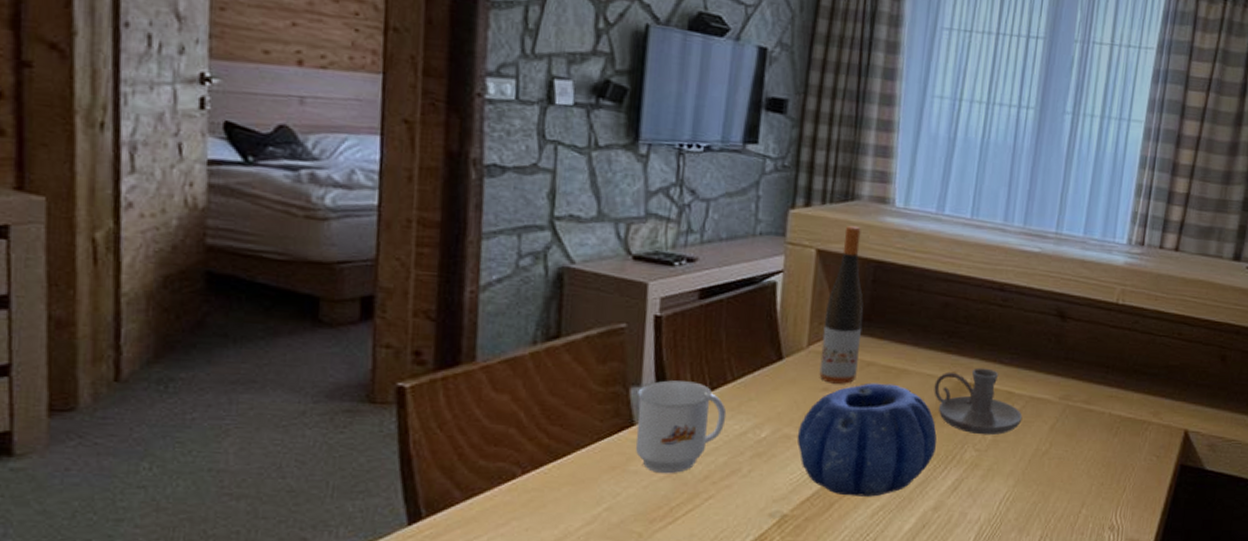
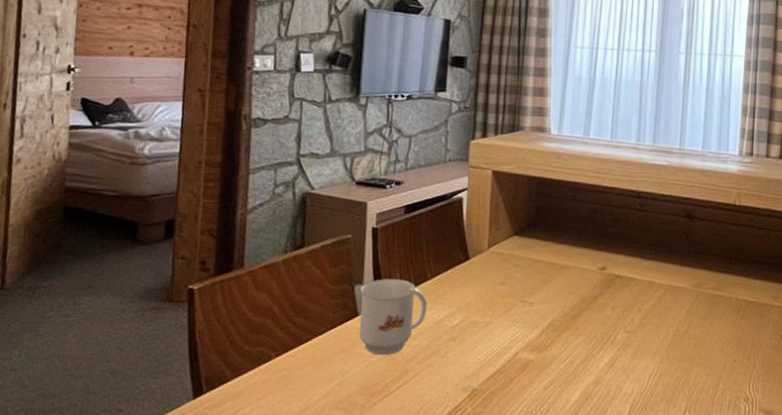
decorative bowl: present [797,383,937,497] -> none [482,277,594,373]
wine bottle: present [819,225,863,384] -> none [498,150,530,278]
candle holder: present [934,367,1023,436] -> none [589,262,663,319]

